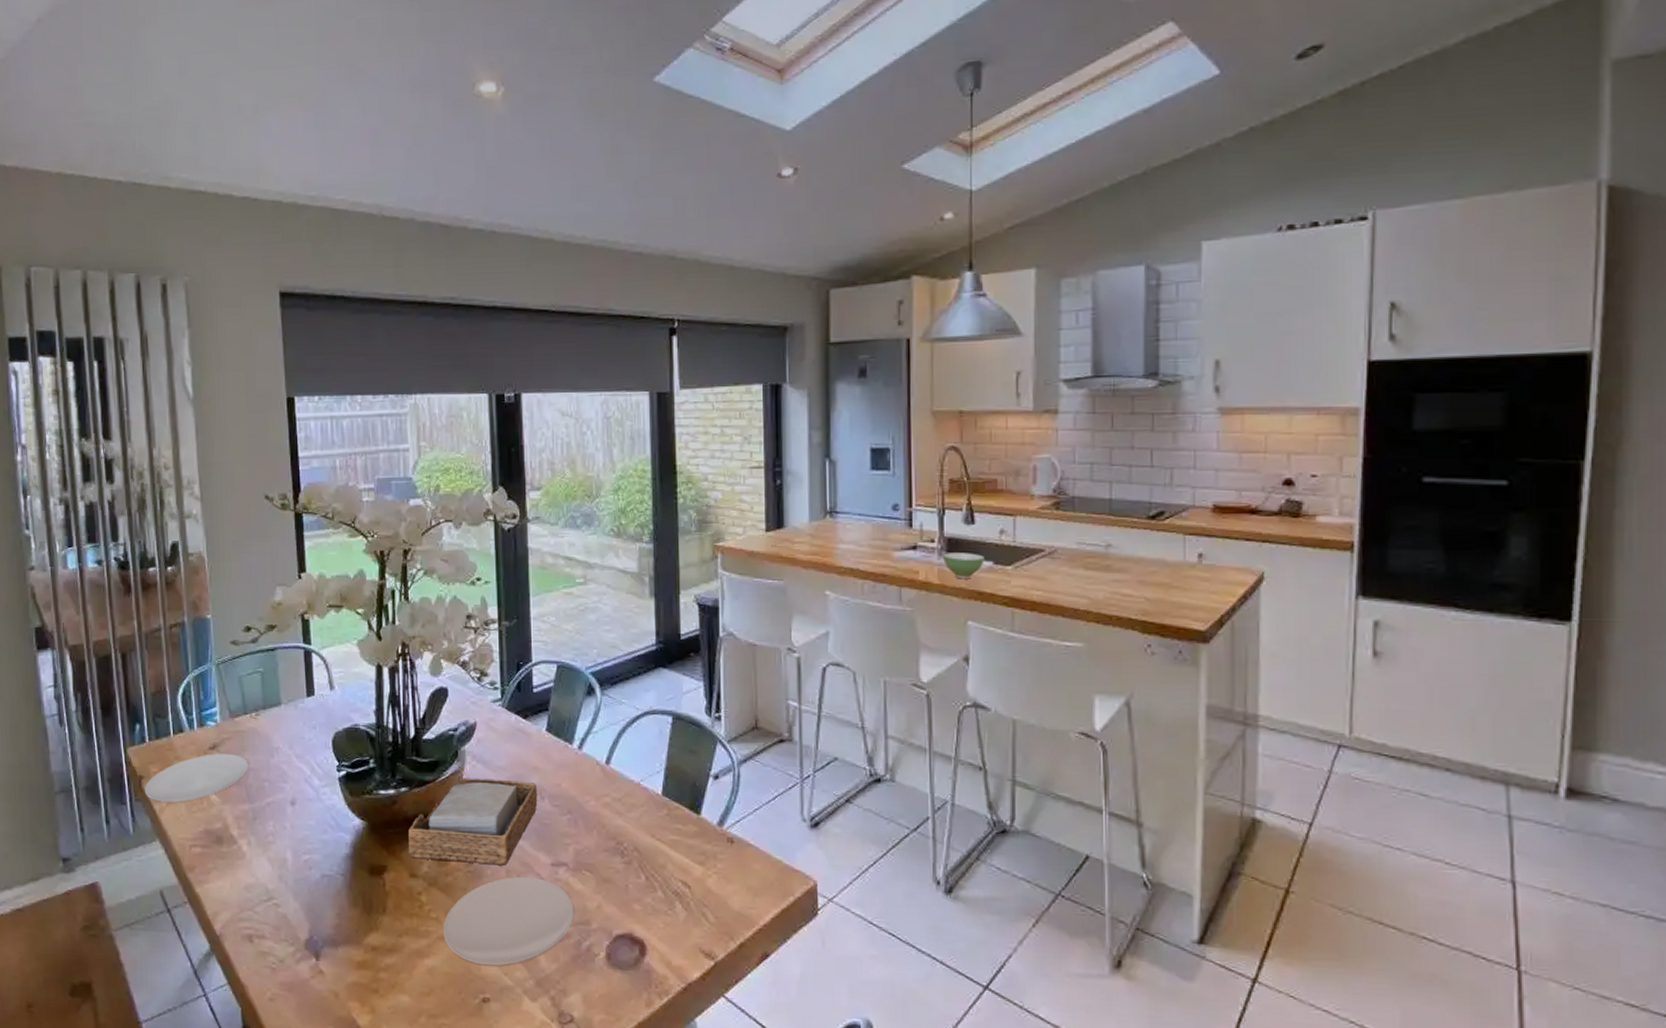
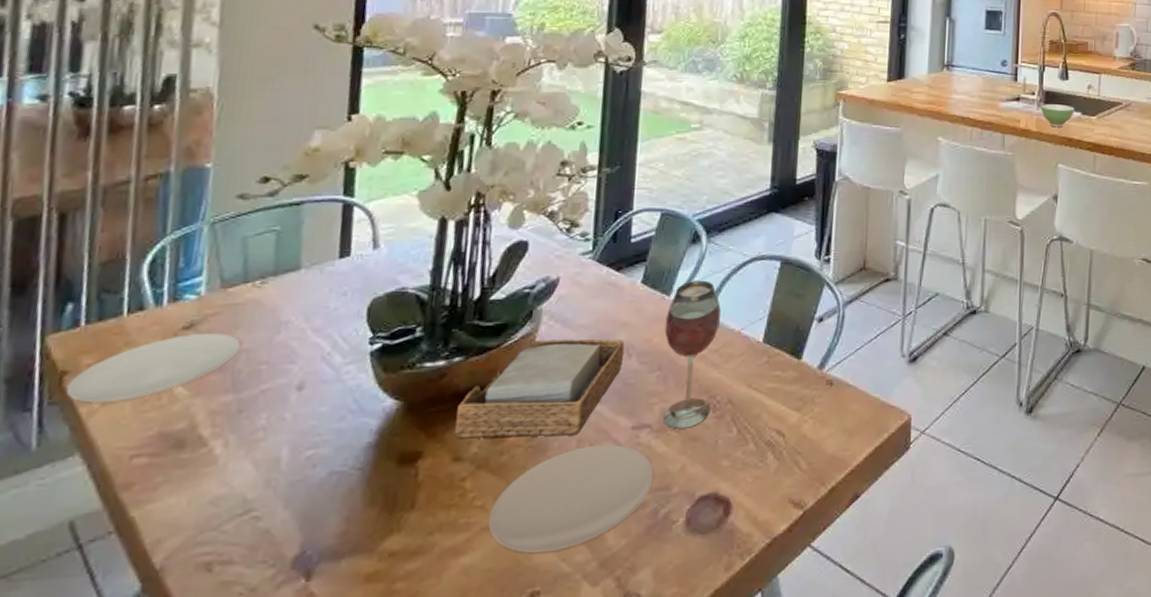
wineglass: none [570,731,621,870] -> present [664,280,721,429]

